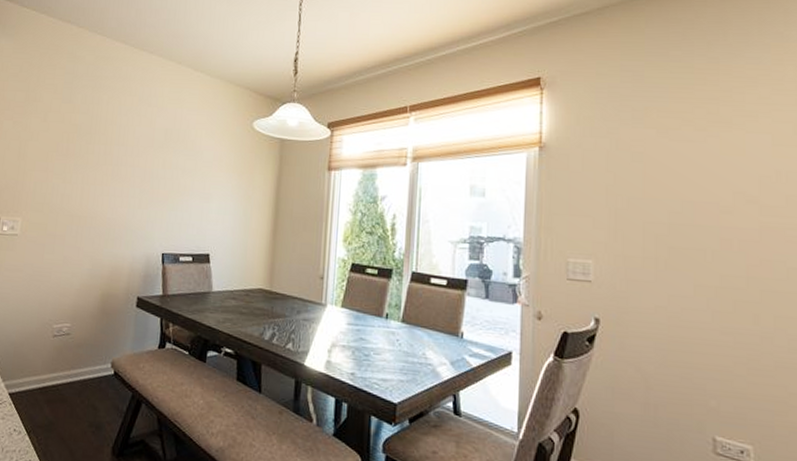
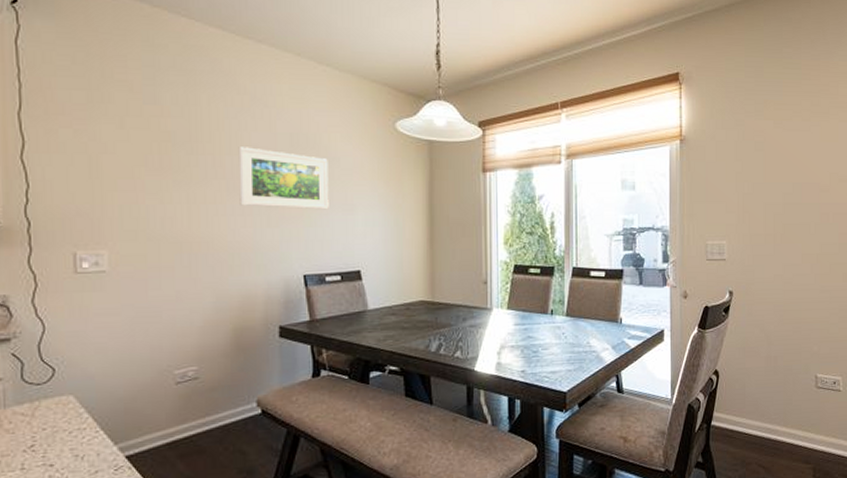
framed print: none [120,139,193,197] -> present [238,147,329,210]

